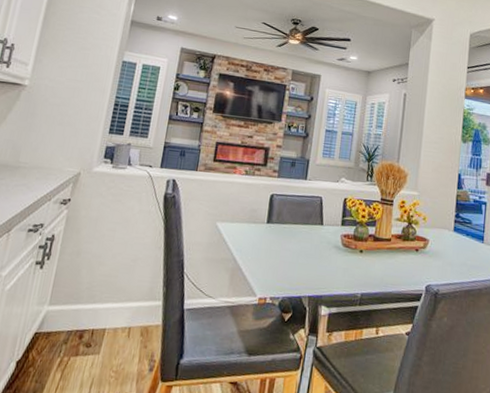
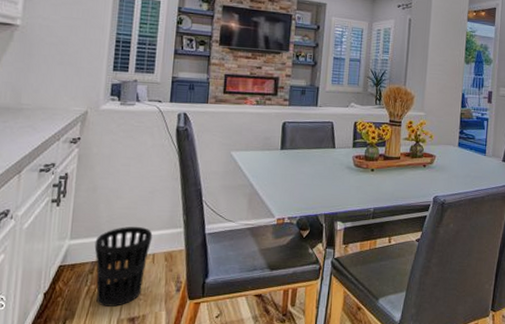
wastebasket: none [67,295,131,383] -> present [94,226,153,307]

